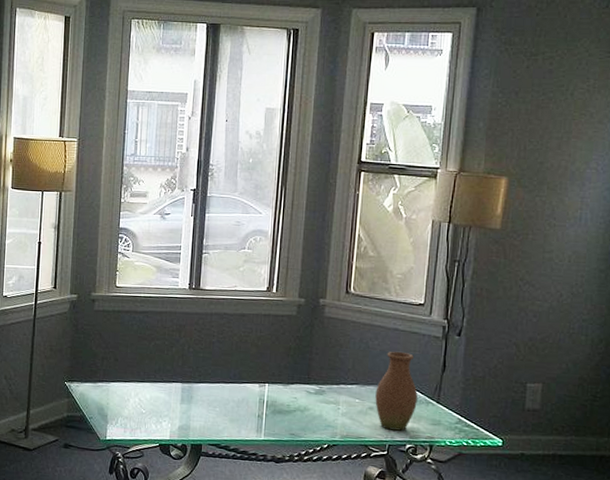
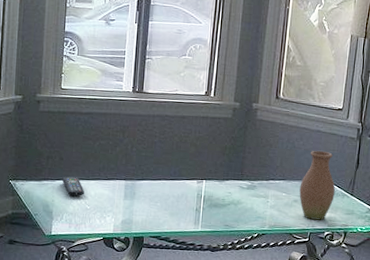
remote control: none [116,378,140,399] -> present [61,176,84,196]

